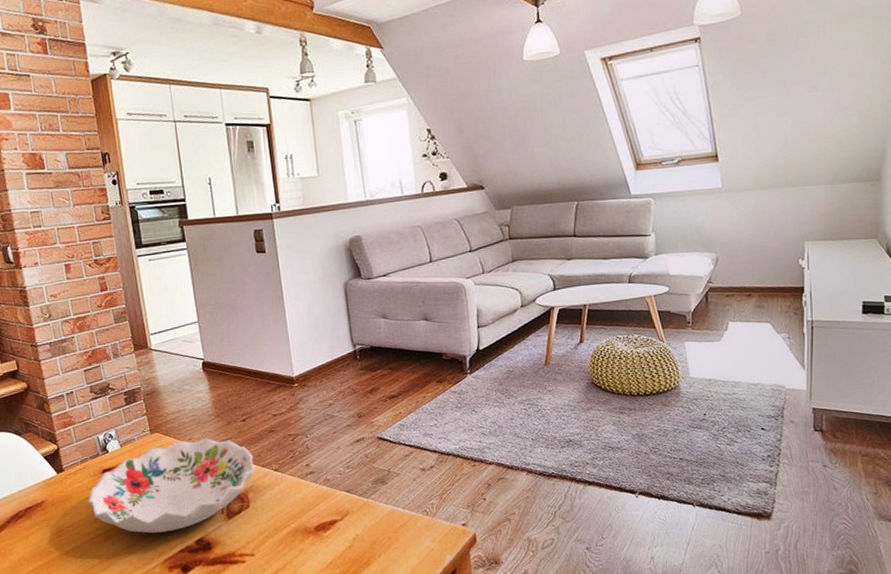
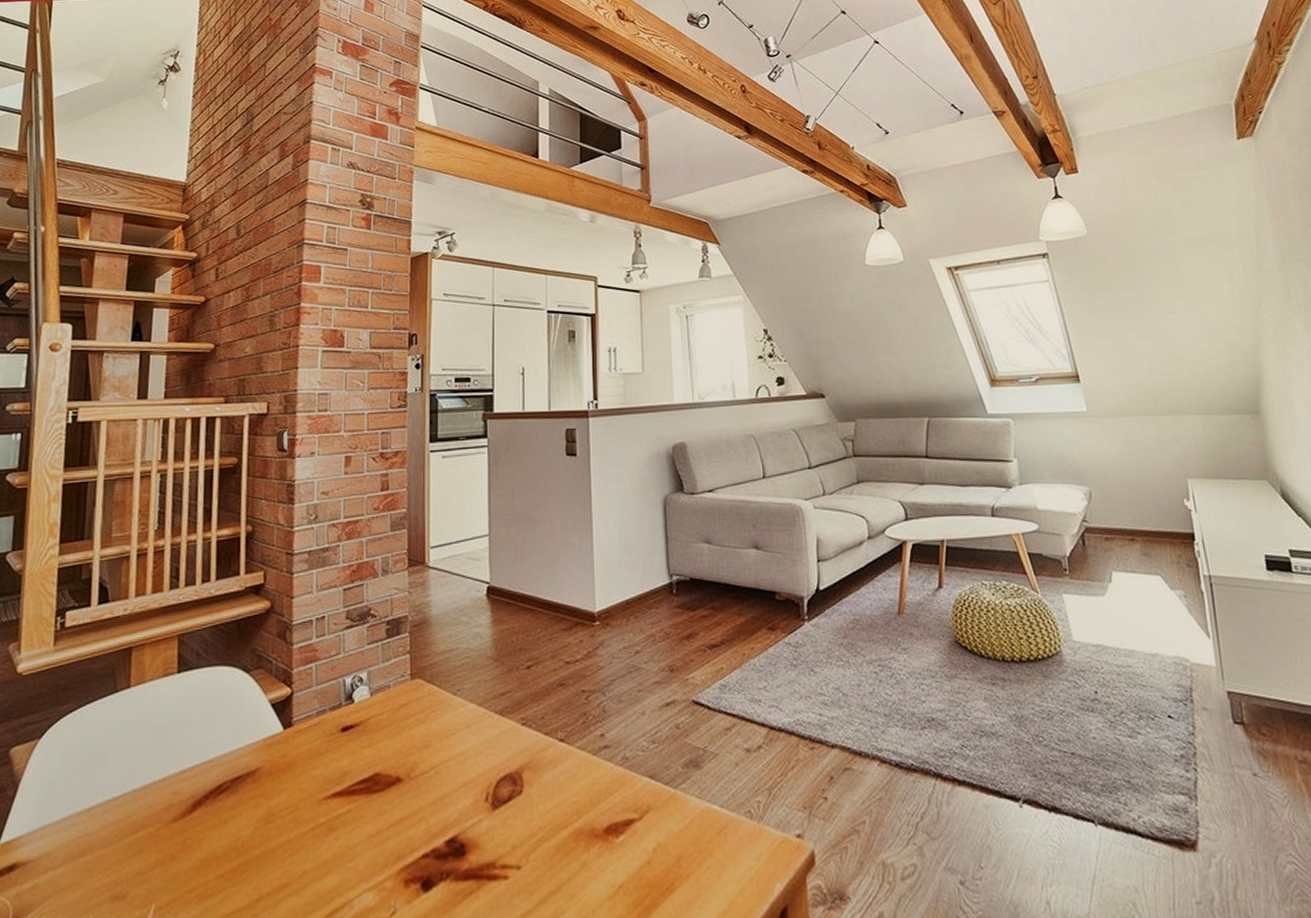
decorative bowl: present [87,437,255,534] -> none [315,689,535,826]

